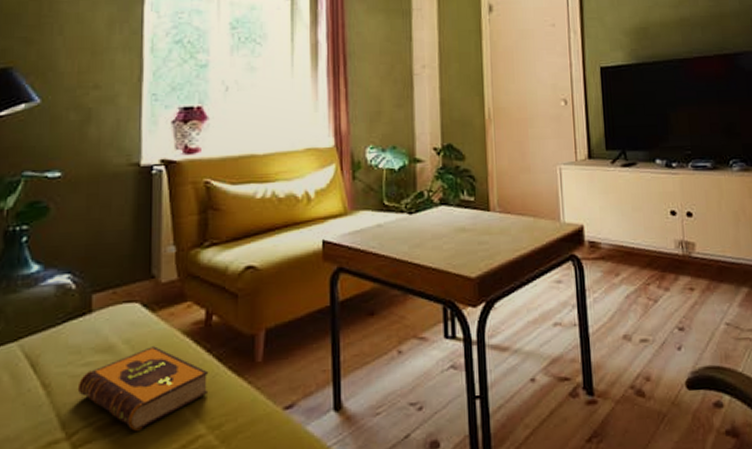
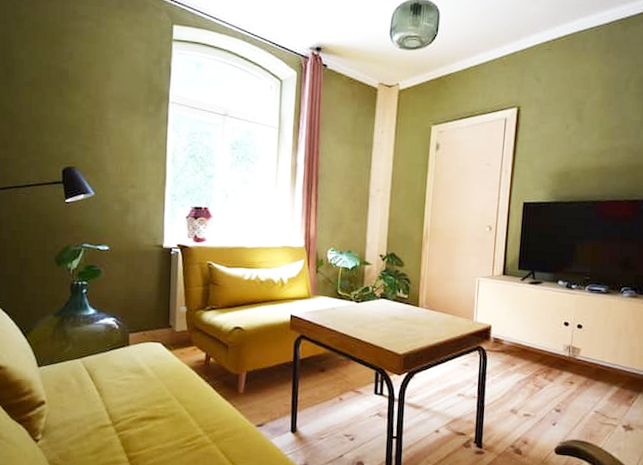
hardback book: present [77,346,209,431] -> none [119,373,207,427]

